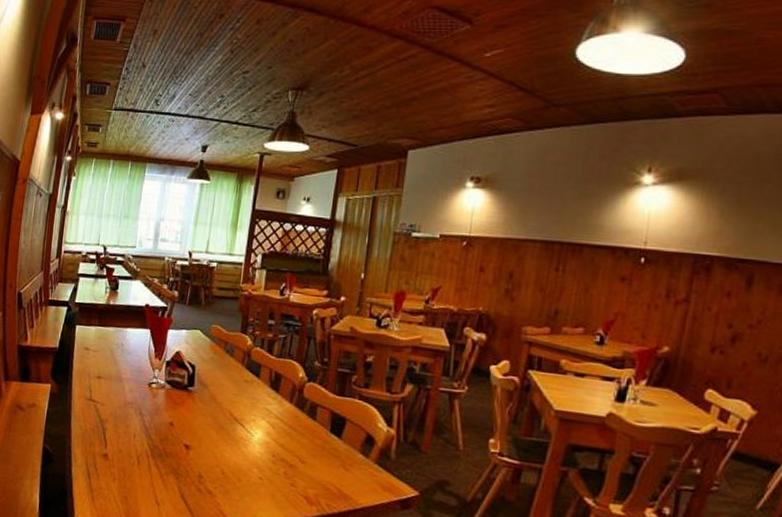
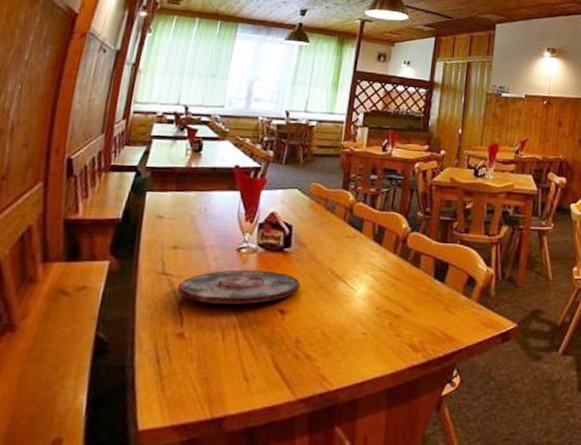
plate: none [102,402,202,436] -> present [178,270,300,304]

